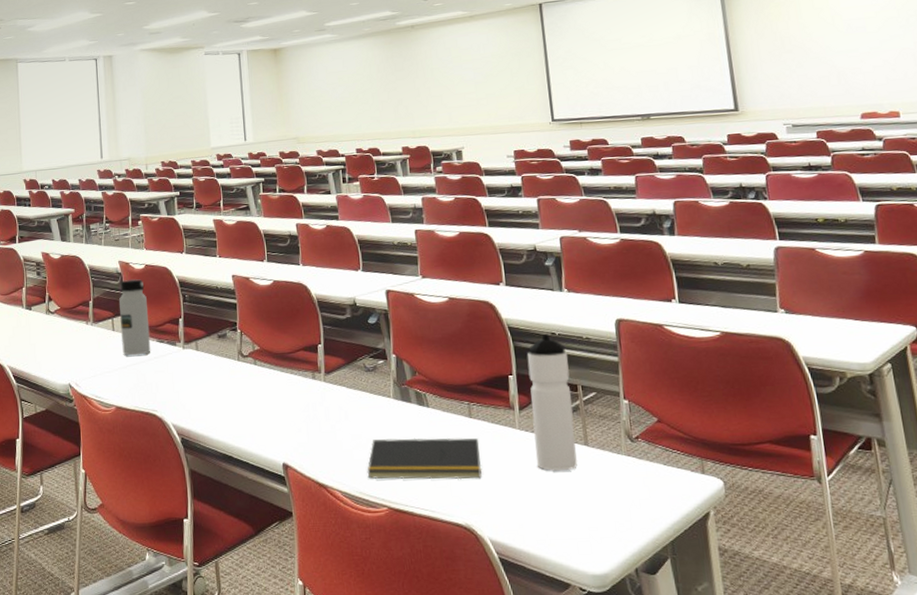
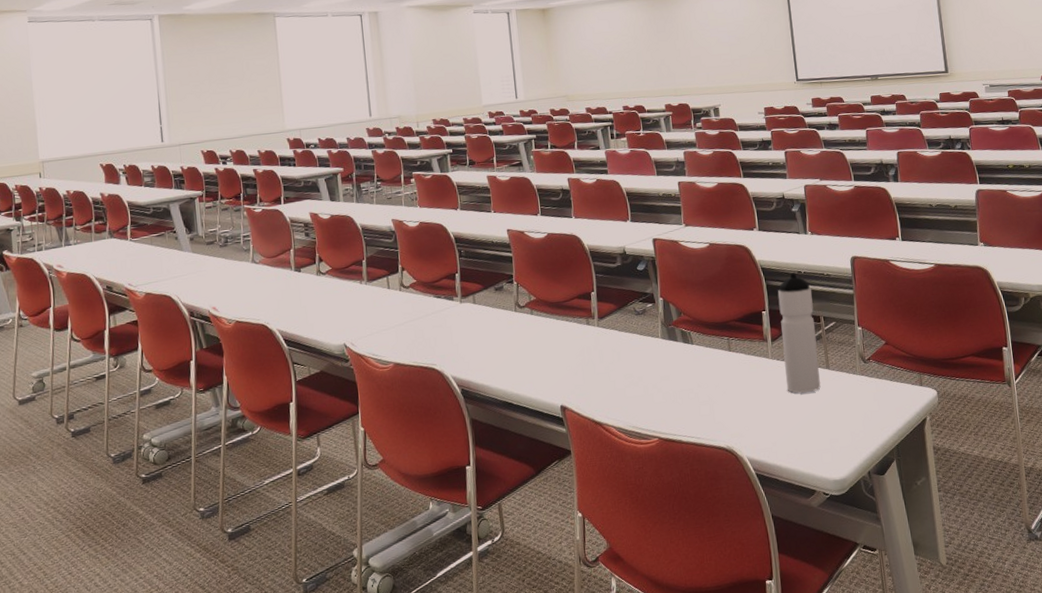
water bottle: present [118,279,151,356] -> none [393,236,428,313]
notepad: present [367,438,482,480] -> none [639,369,741,414]

